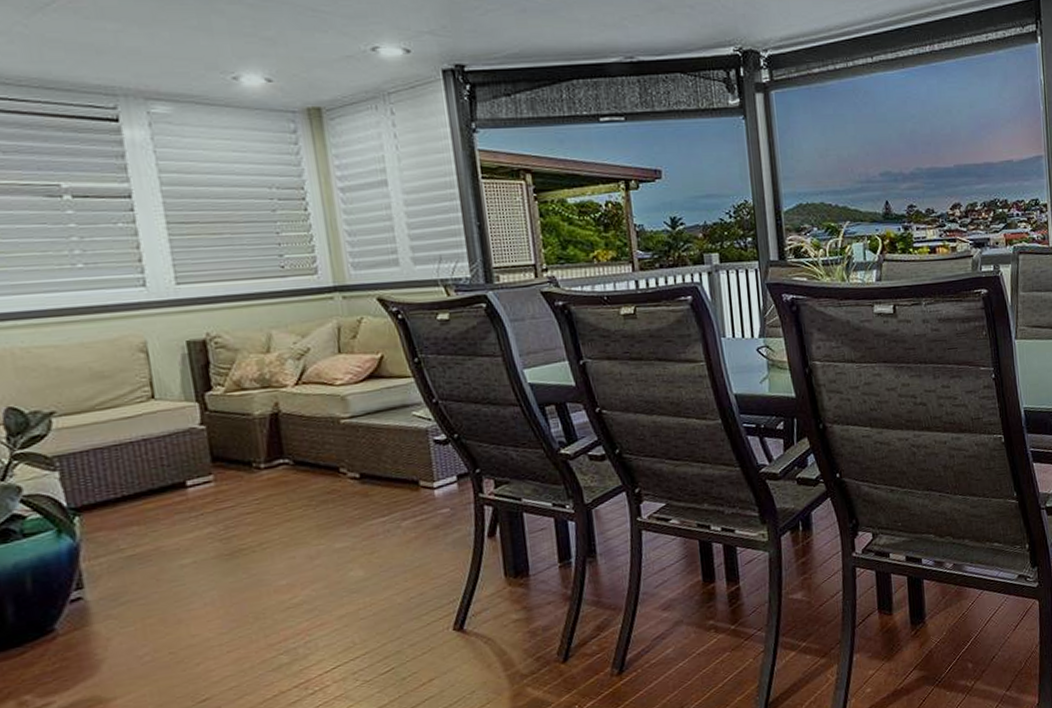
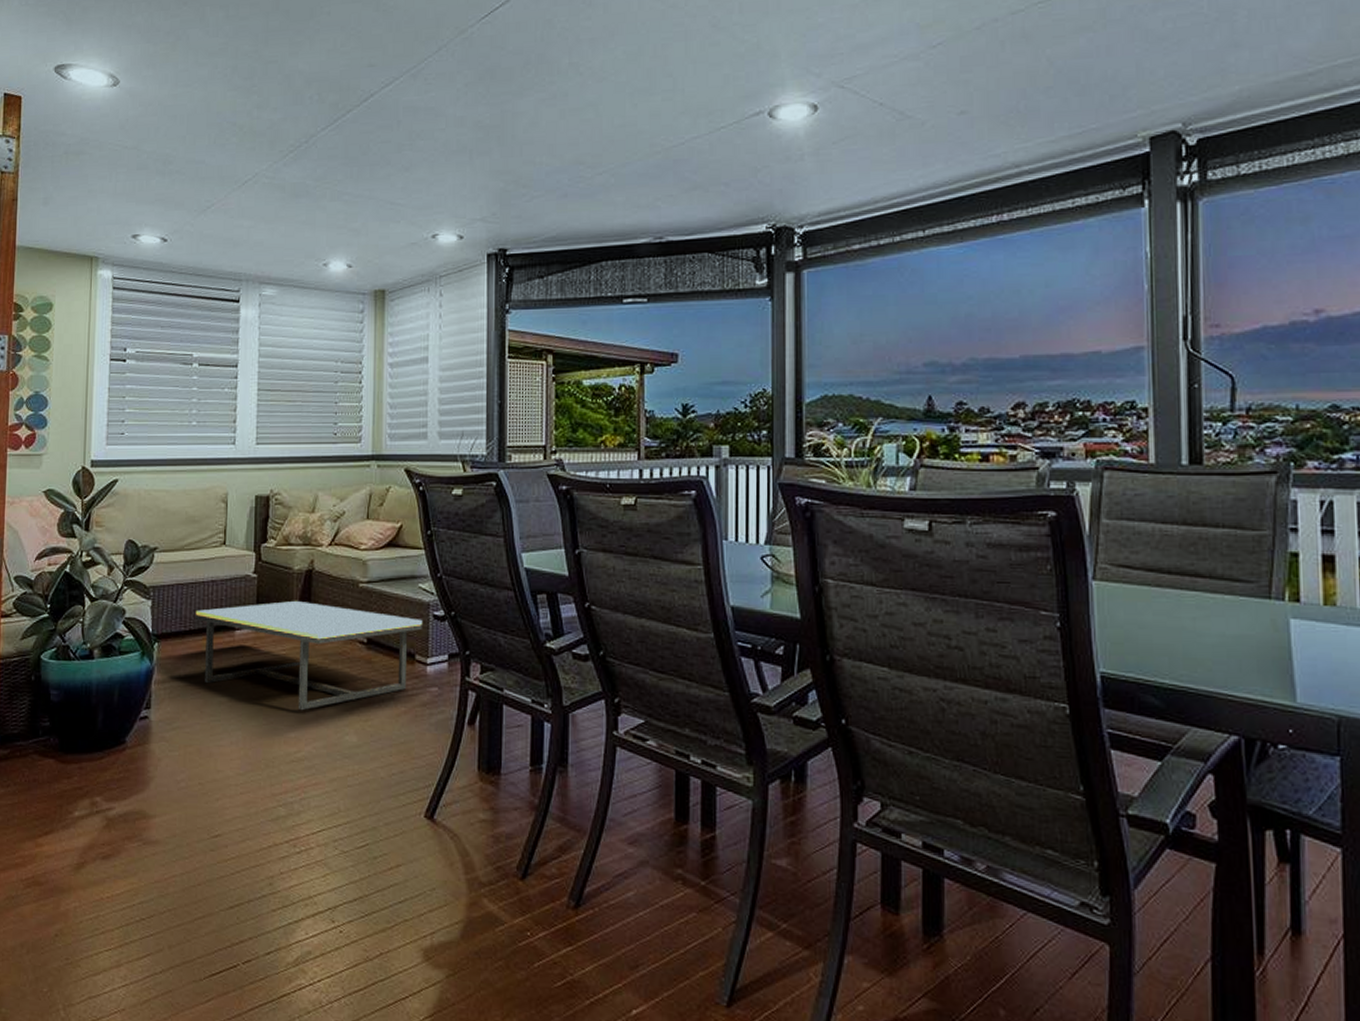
coffee table: none [126,446,423,556] -> present [195,600,422,710]

